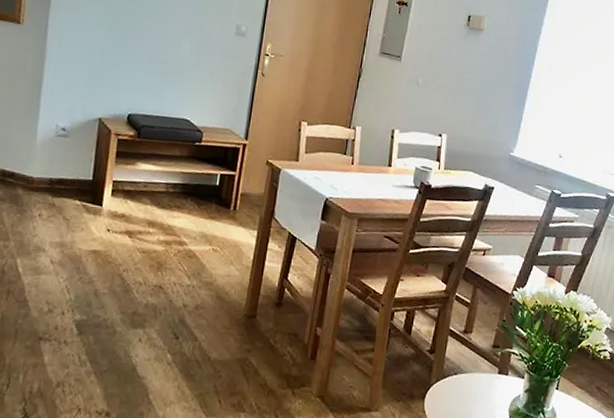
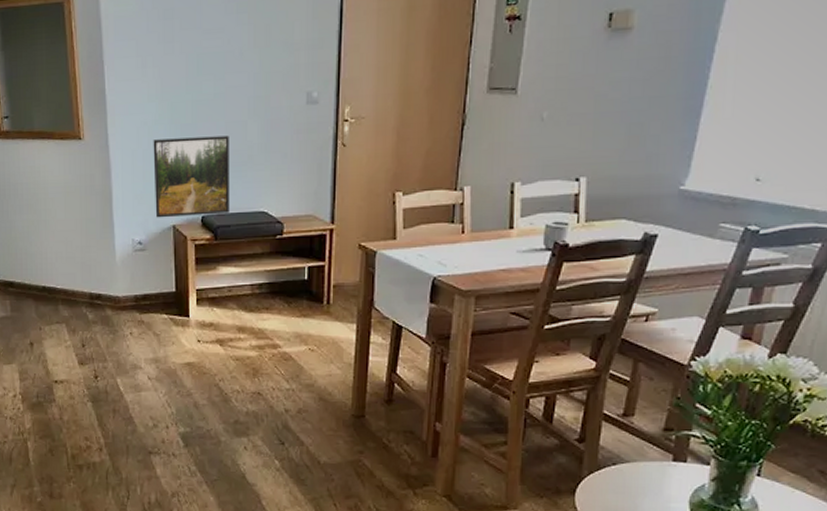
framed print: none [83,38,164,115] -> present [153,135,231,218]

